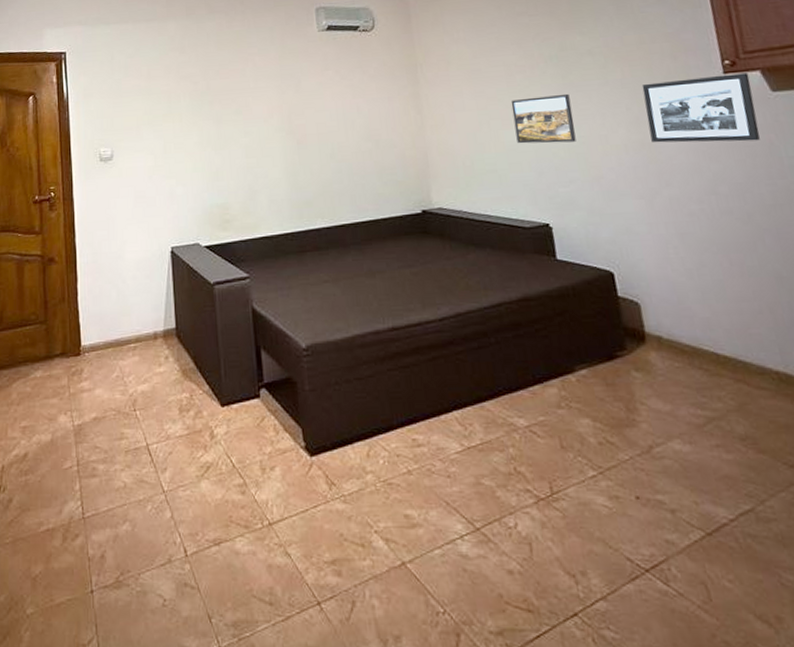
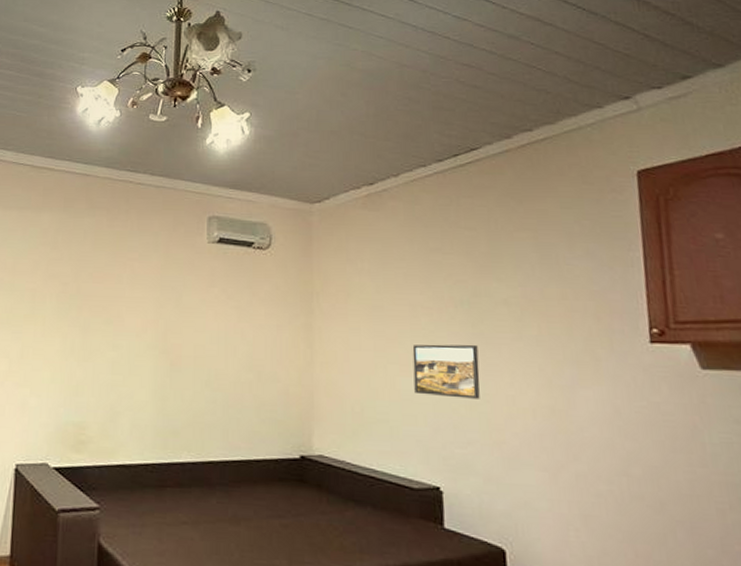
picture frame: present [641,73,760,143] -> none [558,344,683,422]

